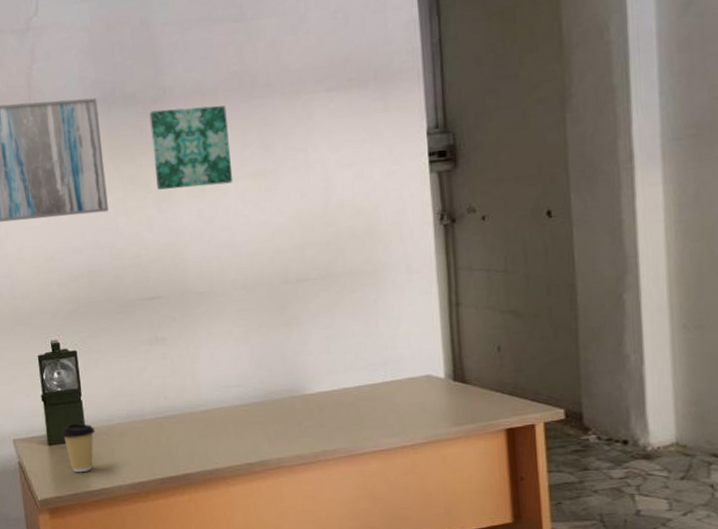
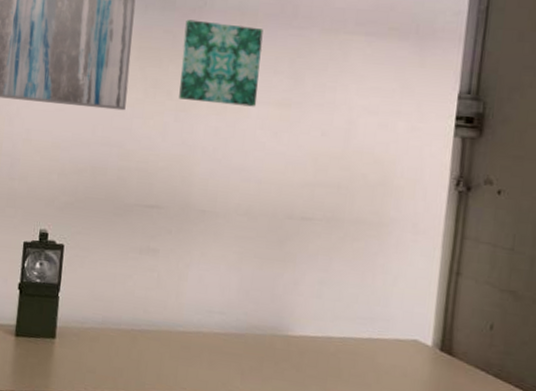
coffee cup: present [61,423,96,473] -> none [30,318,67,371]

